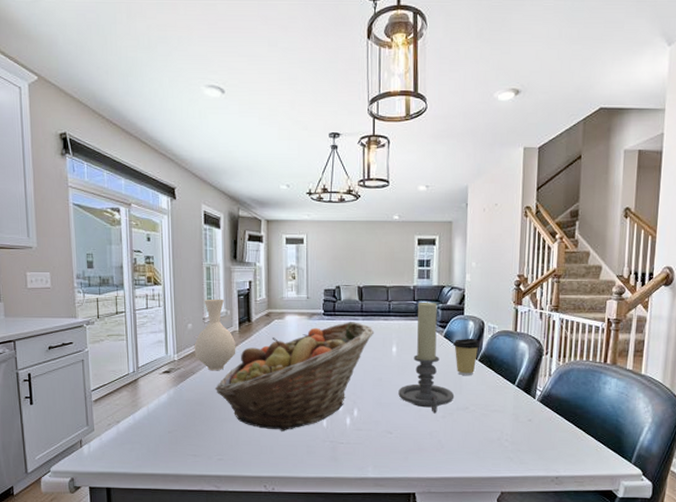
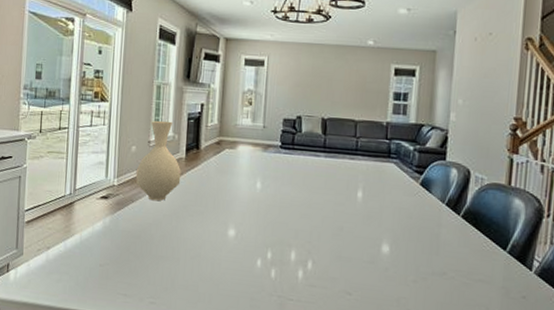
fruit basket: present [215,322,375,431] -> none [153,158,338,278]
candle holder: present [398,300,455,414] -> none [361,140,430,276]
coffee cup: present [453,338,480,376] -> none [431,188,464,235]

